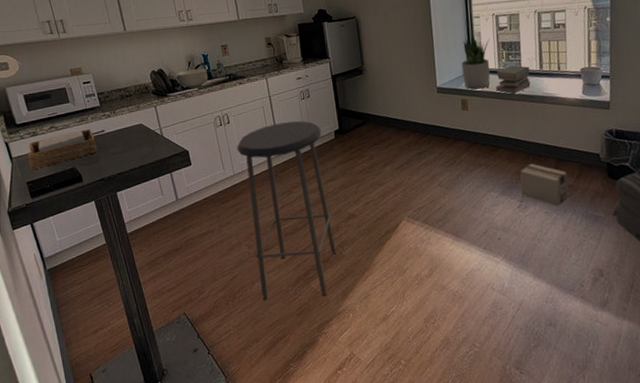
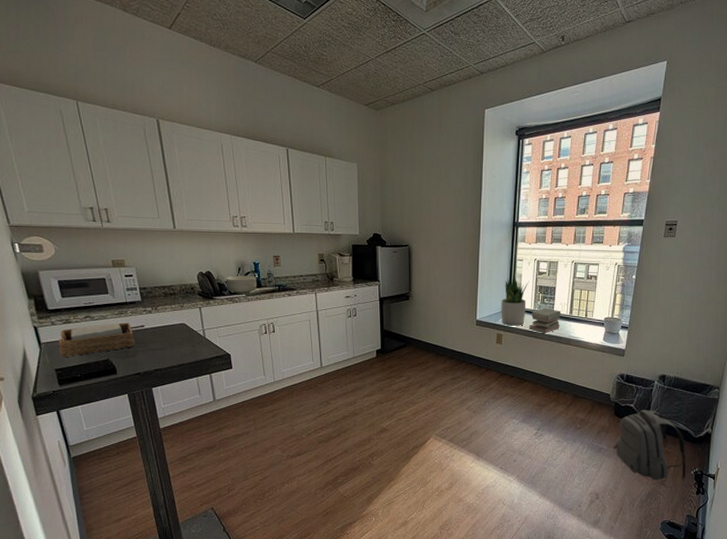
bar stool: present [236,121,336,300] -> none [279,336,366,501]
box: present [520,163,569,207] -> none [539,397,580,437]

